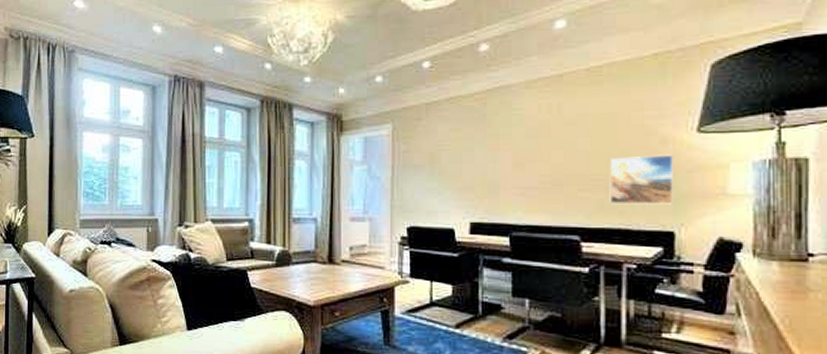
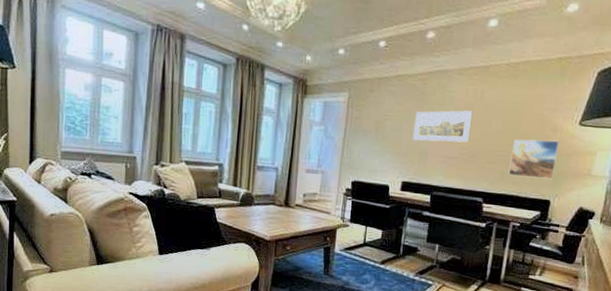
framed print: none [476,129,551,172] -> present [412,110,473,143]

